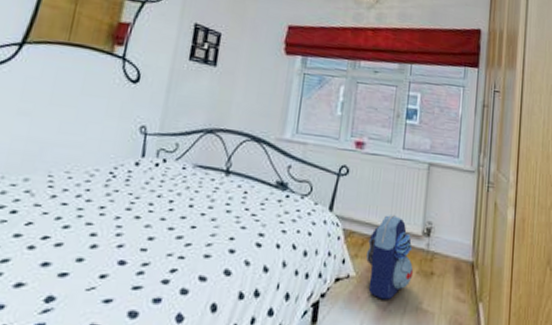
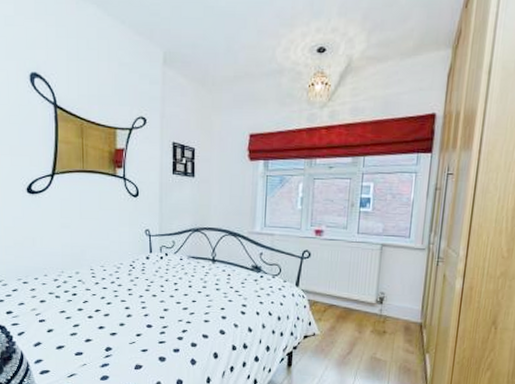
backpack: present [366,214,414,300] -> none [328,287,369,351]

